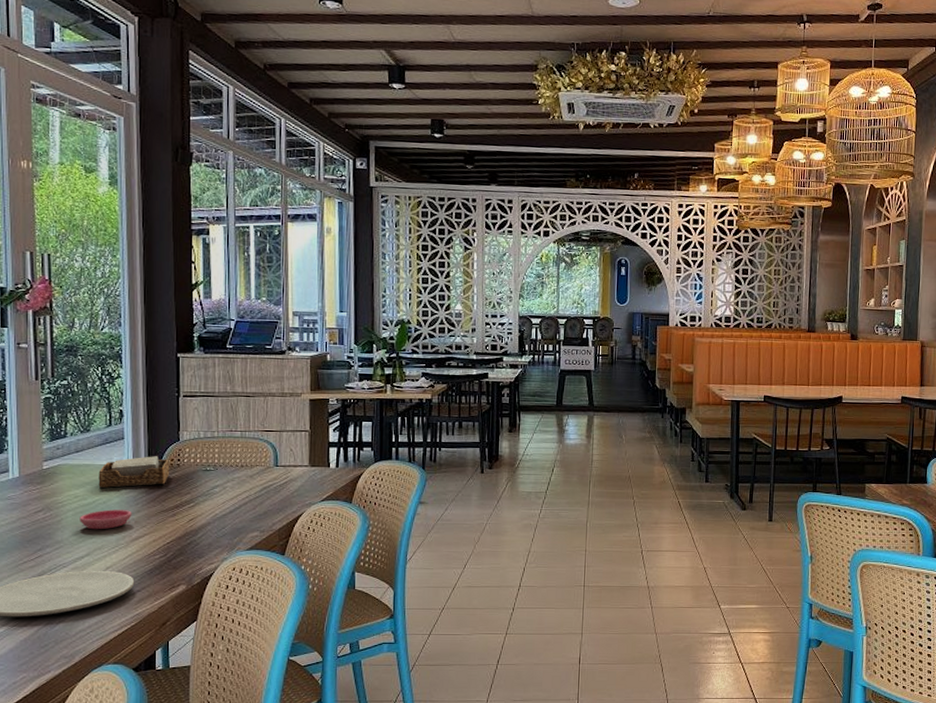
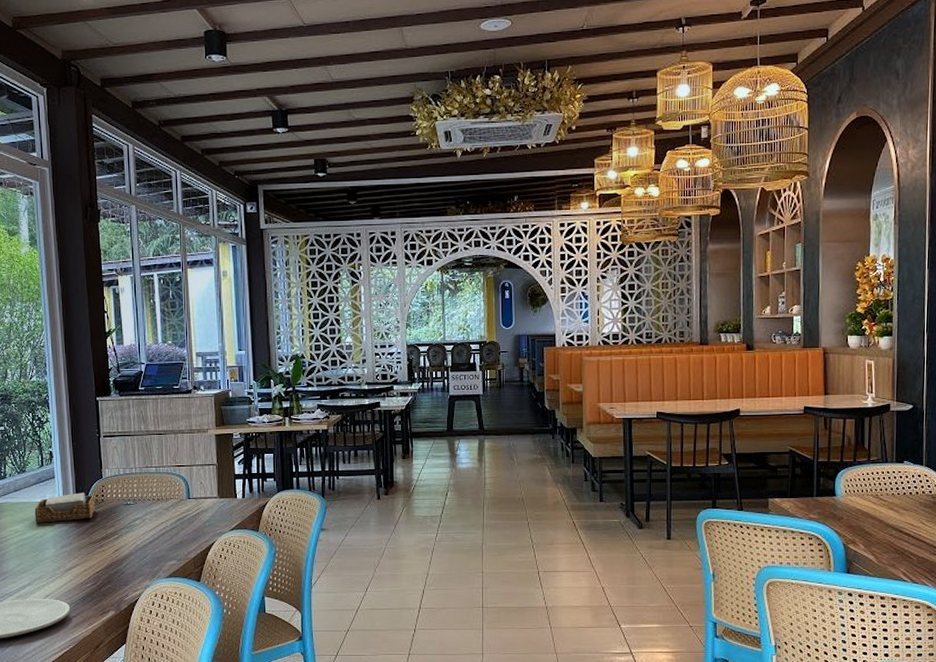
saucer: present [79,509,132,530] -> none [21,543,65,562]

